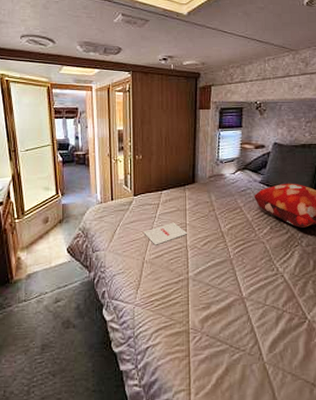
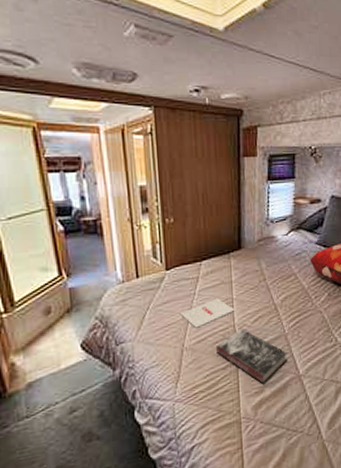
book: none [171,250,232,301] -> present [216,329,287,384]

